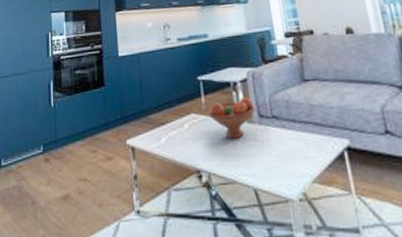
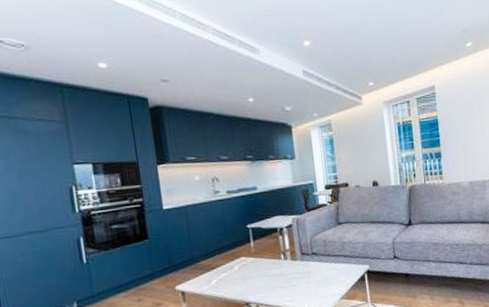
fruit bowl: present [207,96,257,139] -> none [256,239,299,275]

